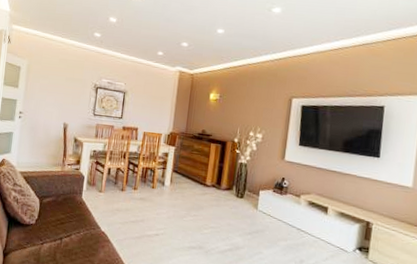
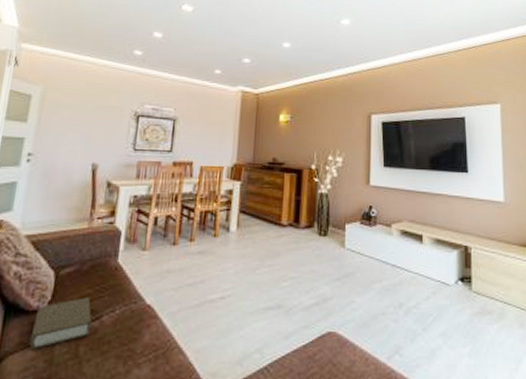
book: none [24,220,64,251] -> present [29,298,91,351]

